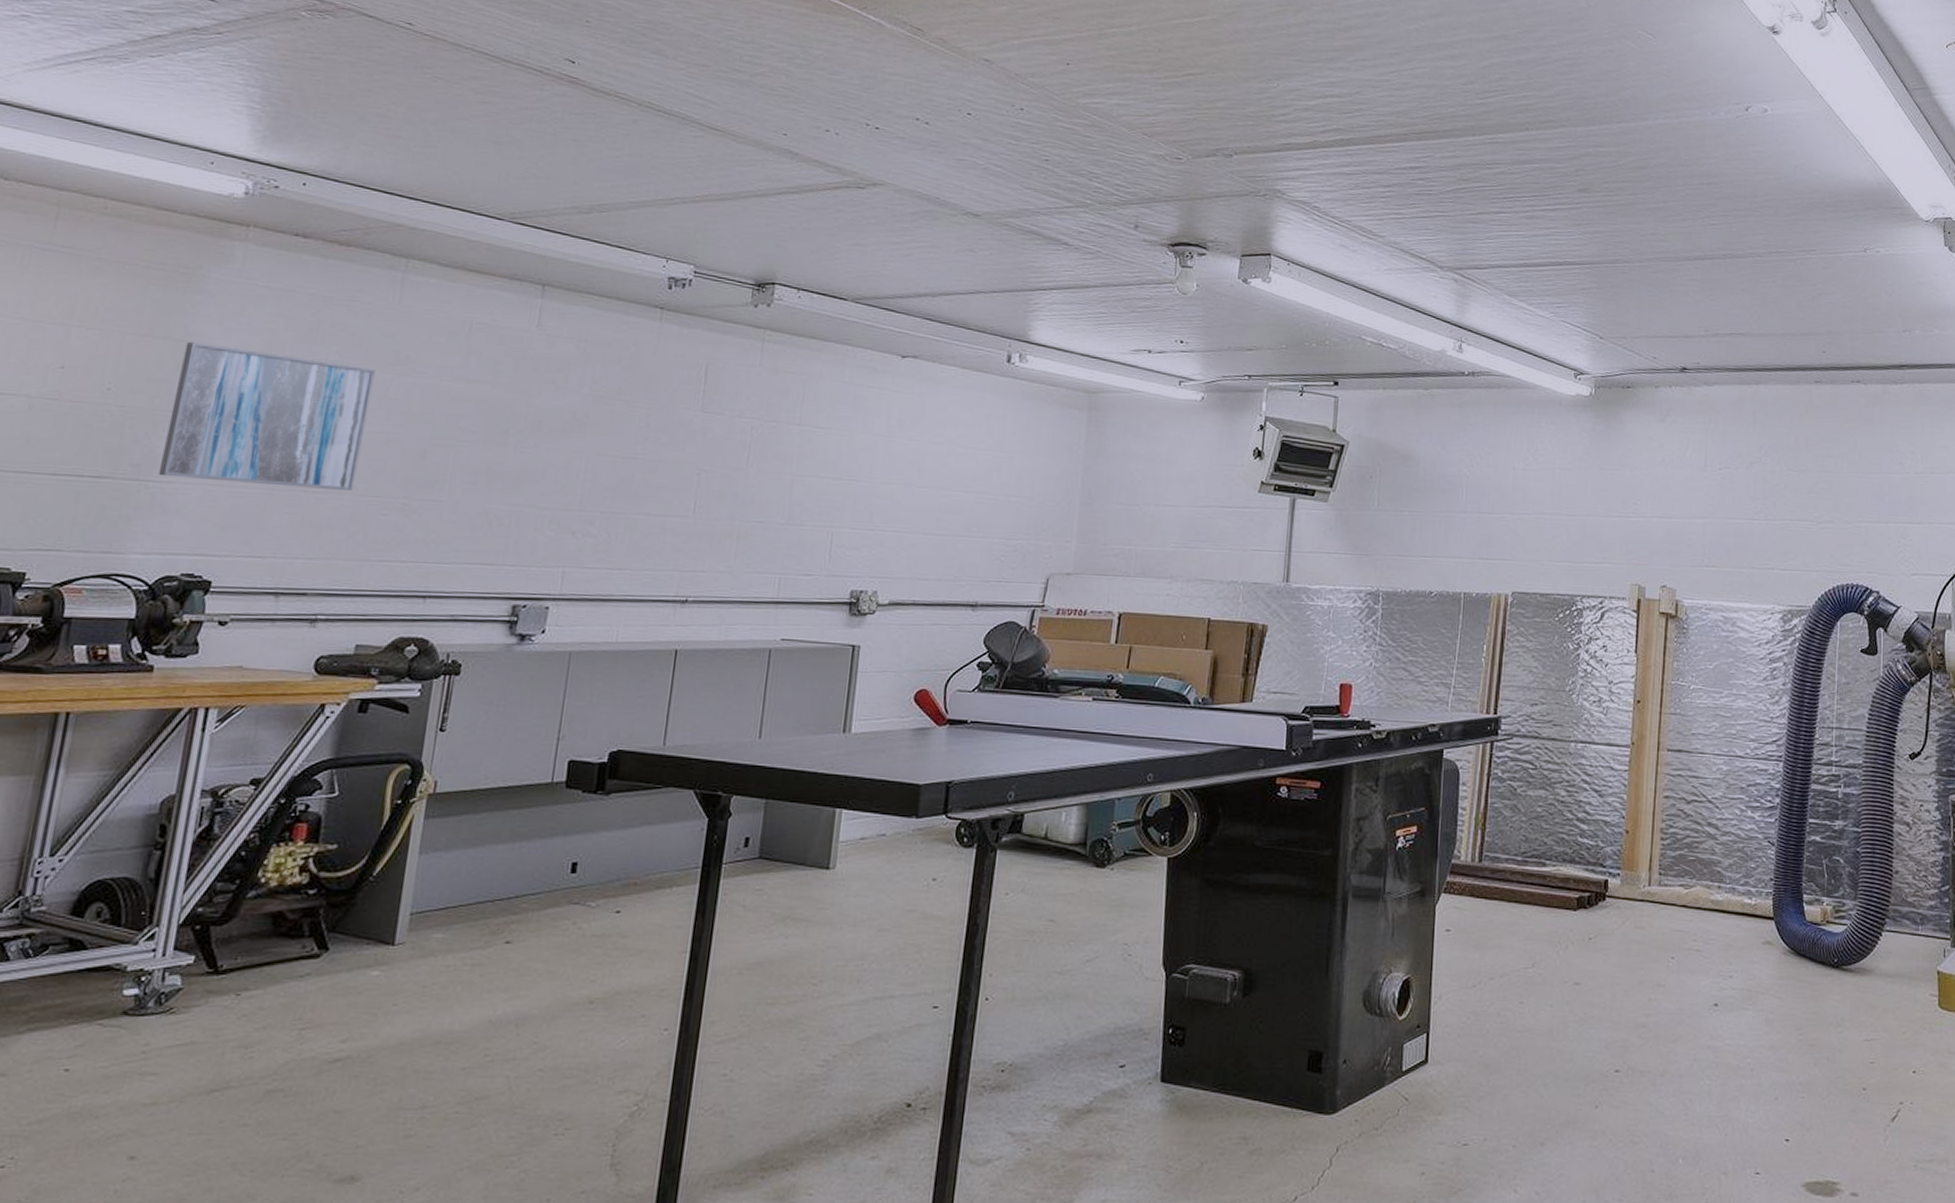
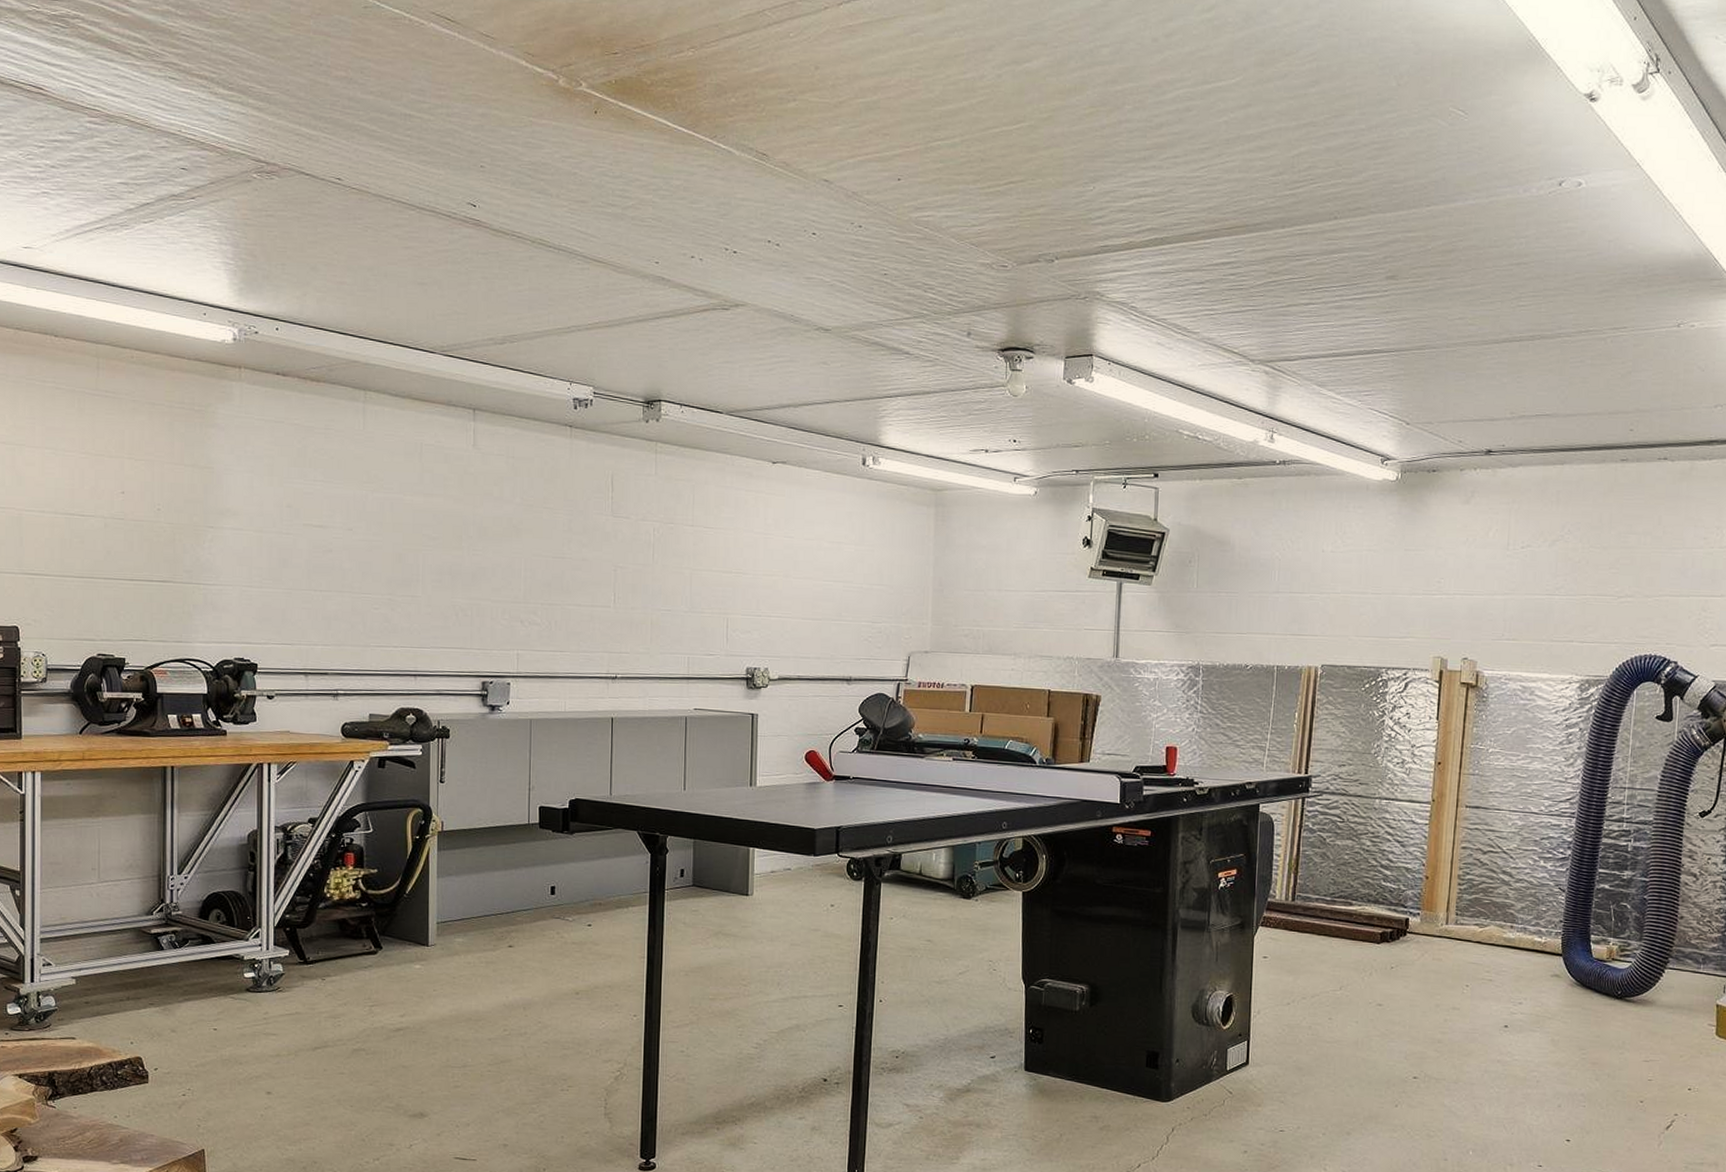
wall art: present [158,341,376,492] -> none [205,468,353,590]

